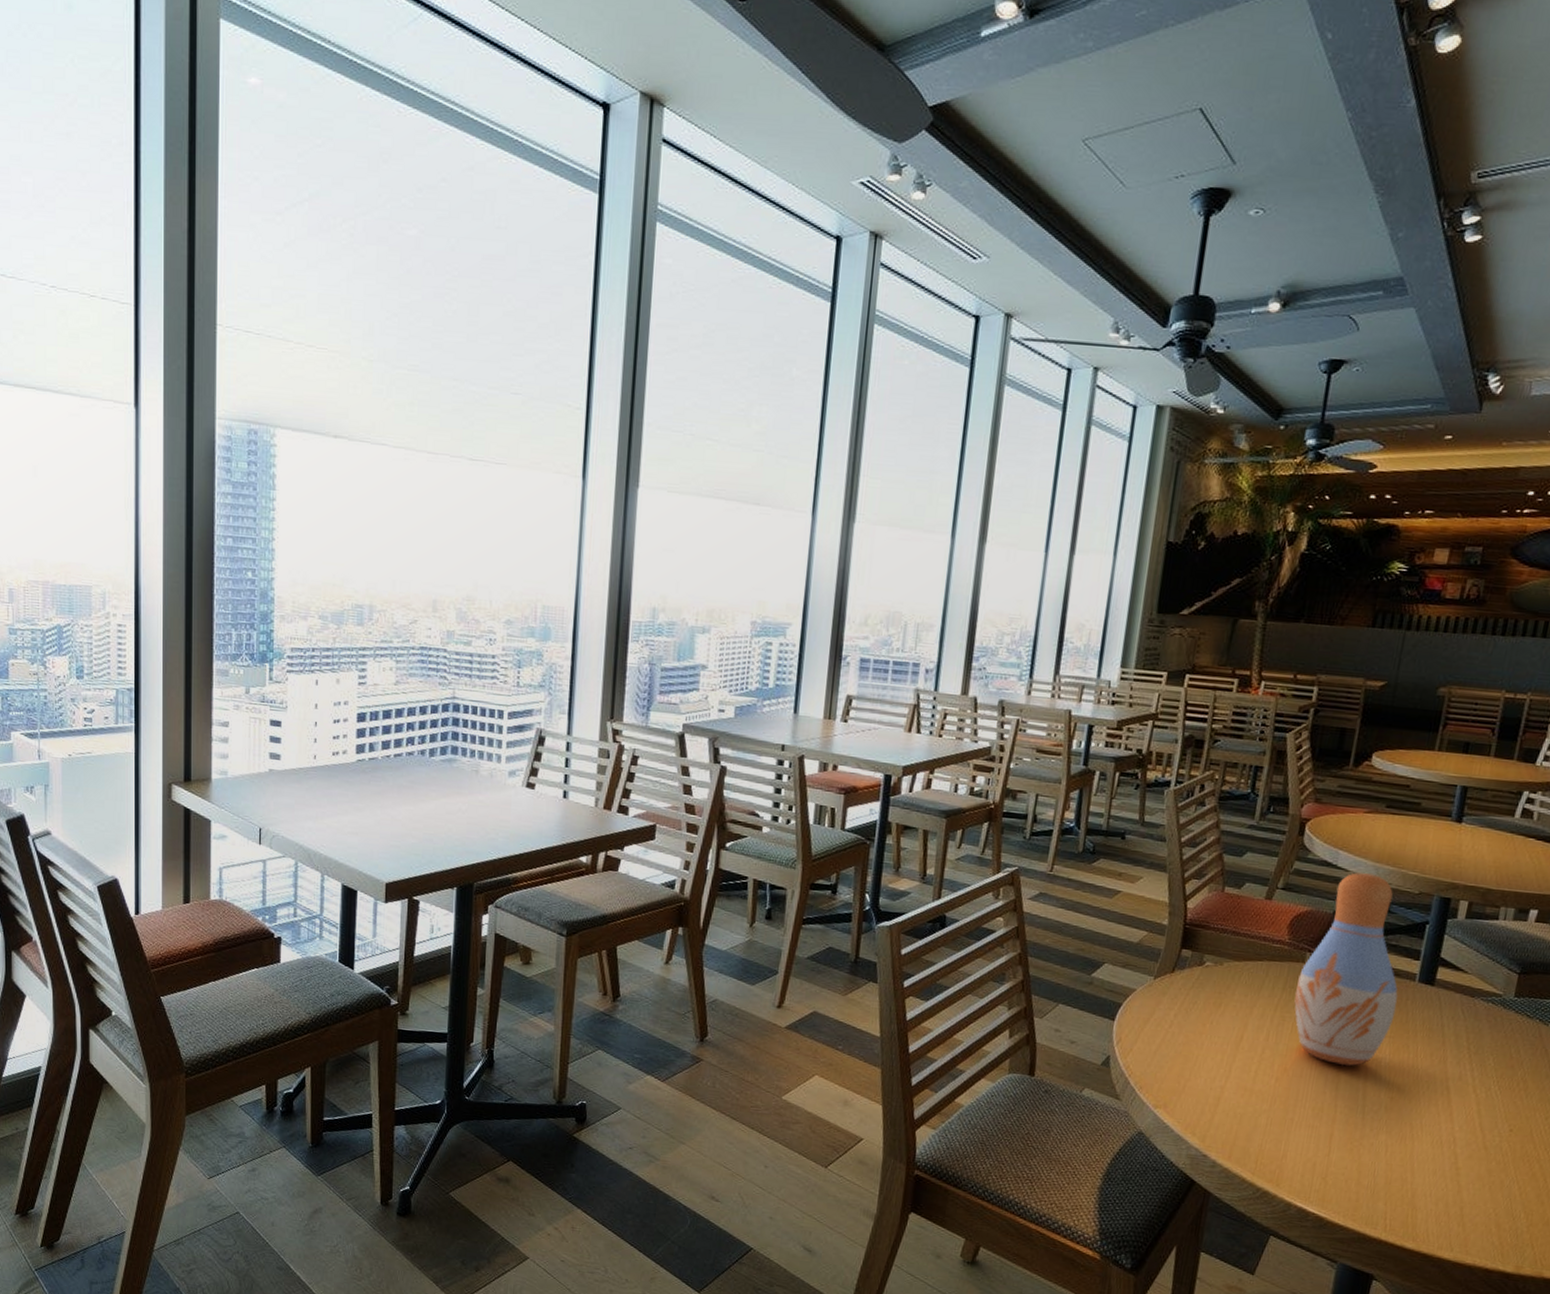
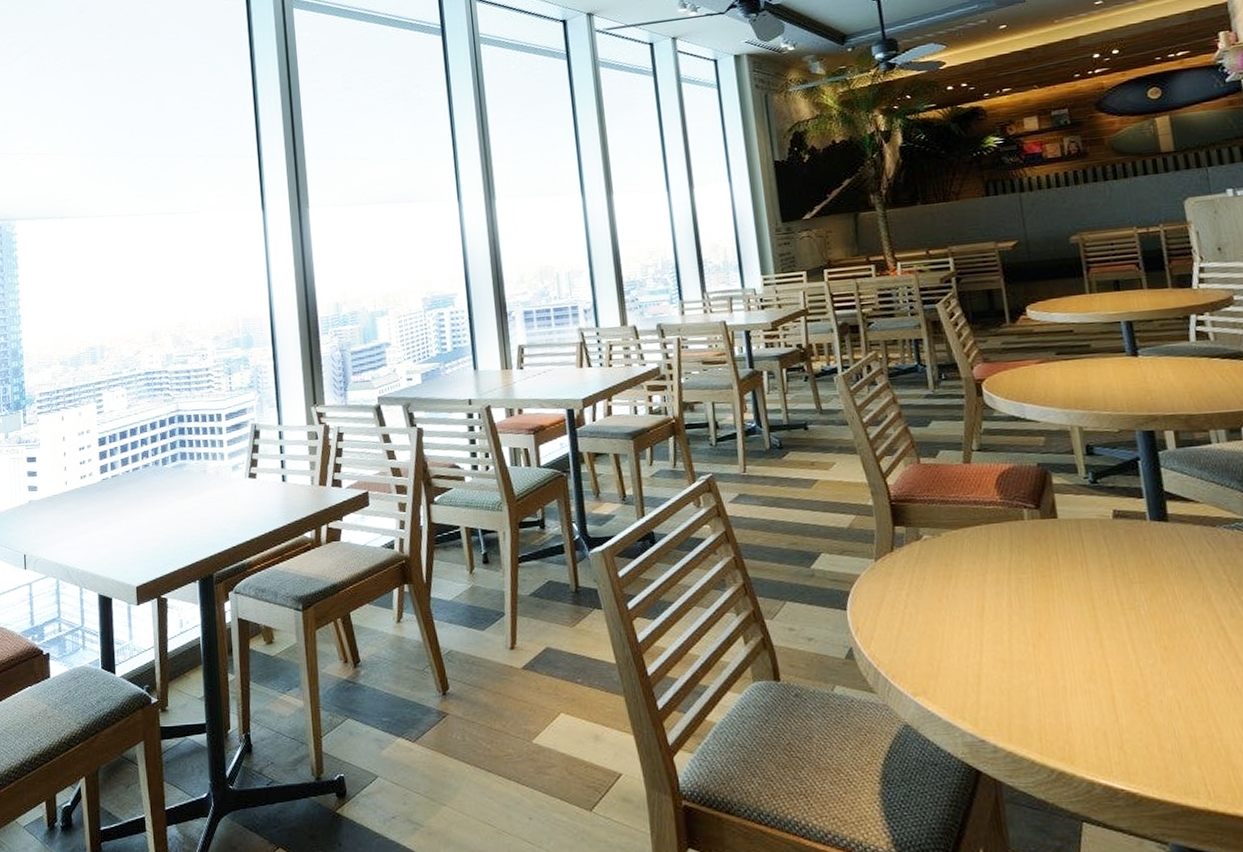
vase: present [1294,872,1398,1066] -> none [1022,420,1138,620]

